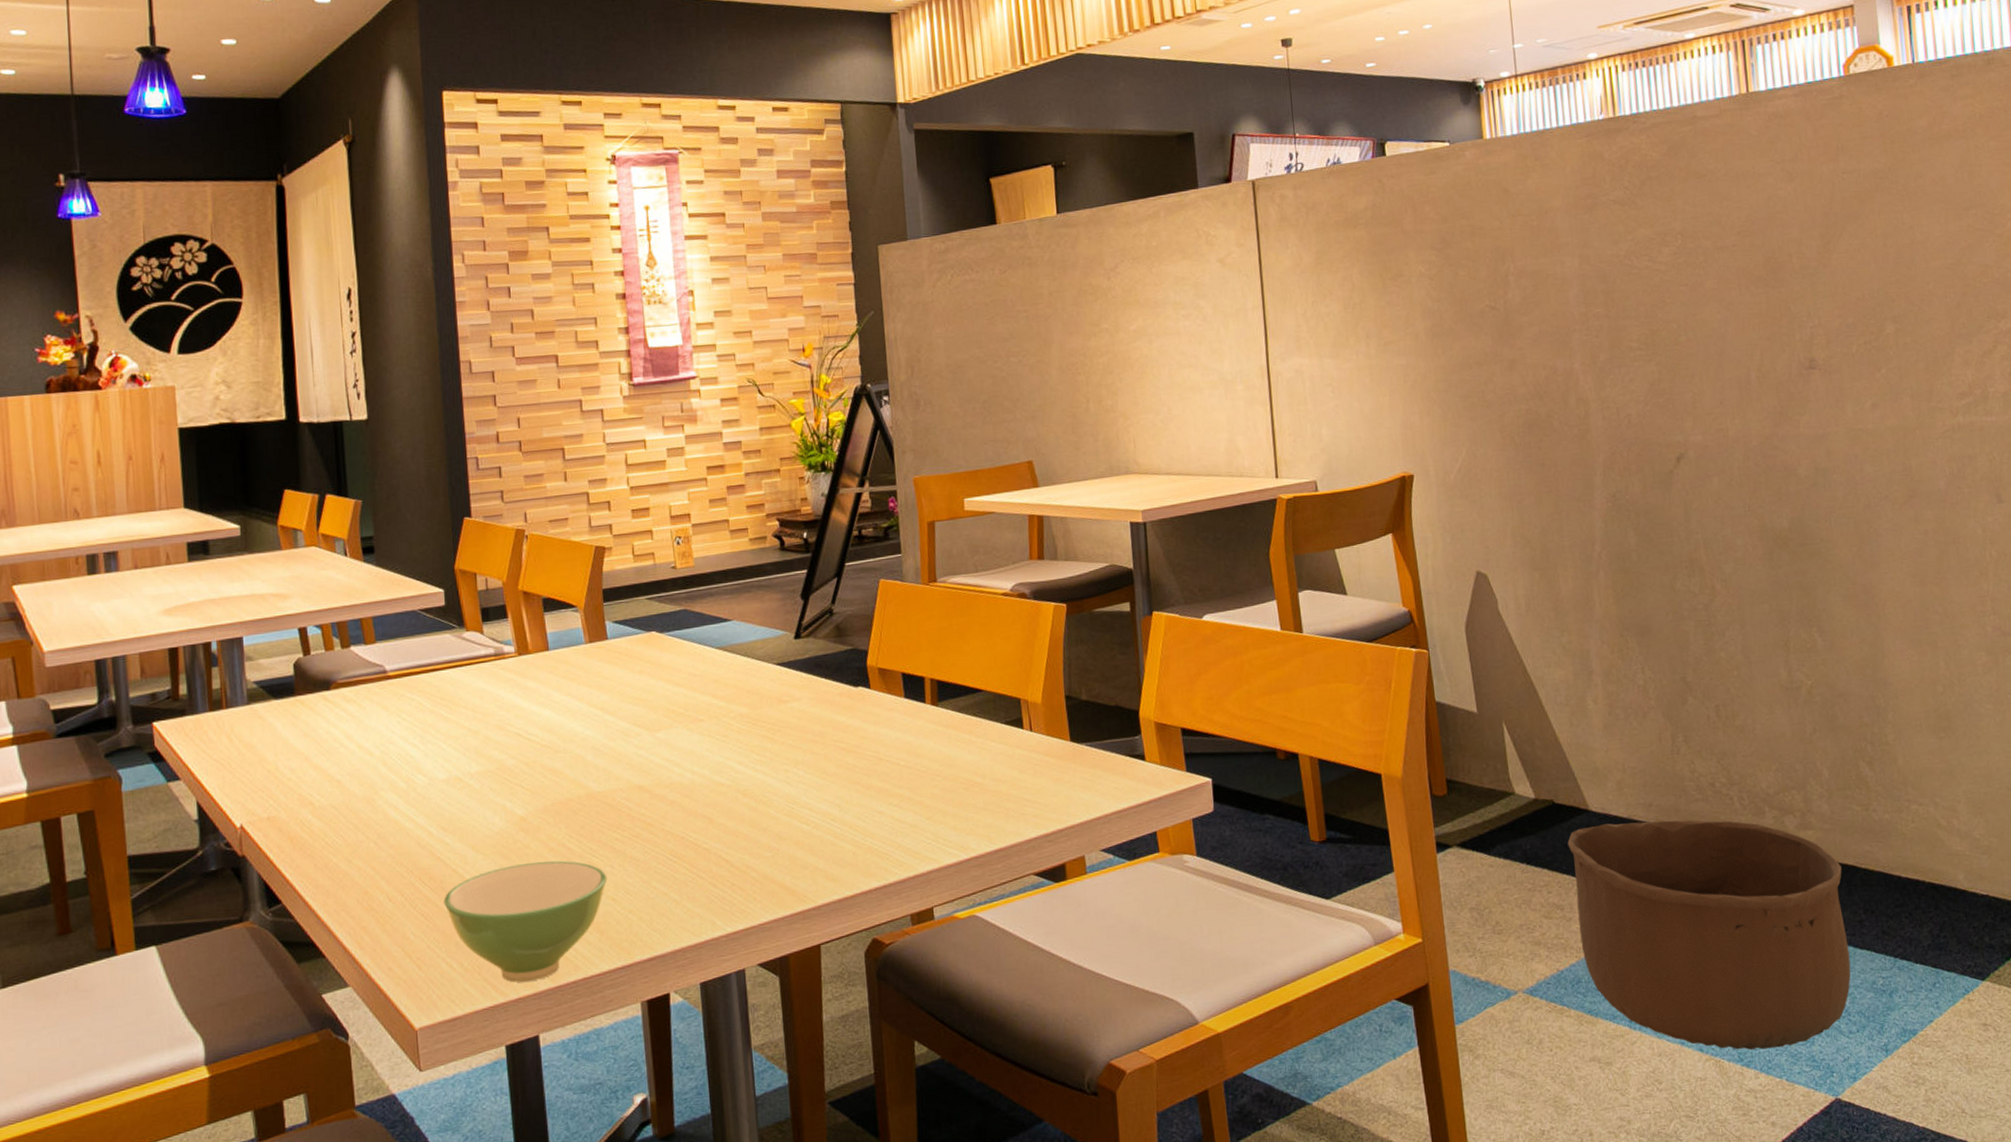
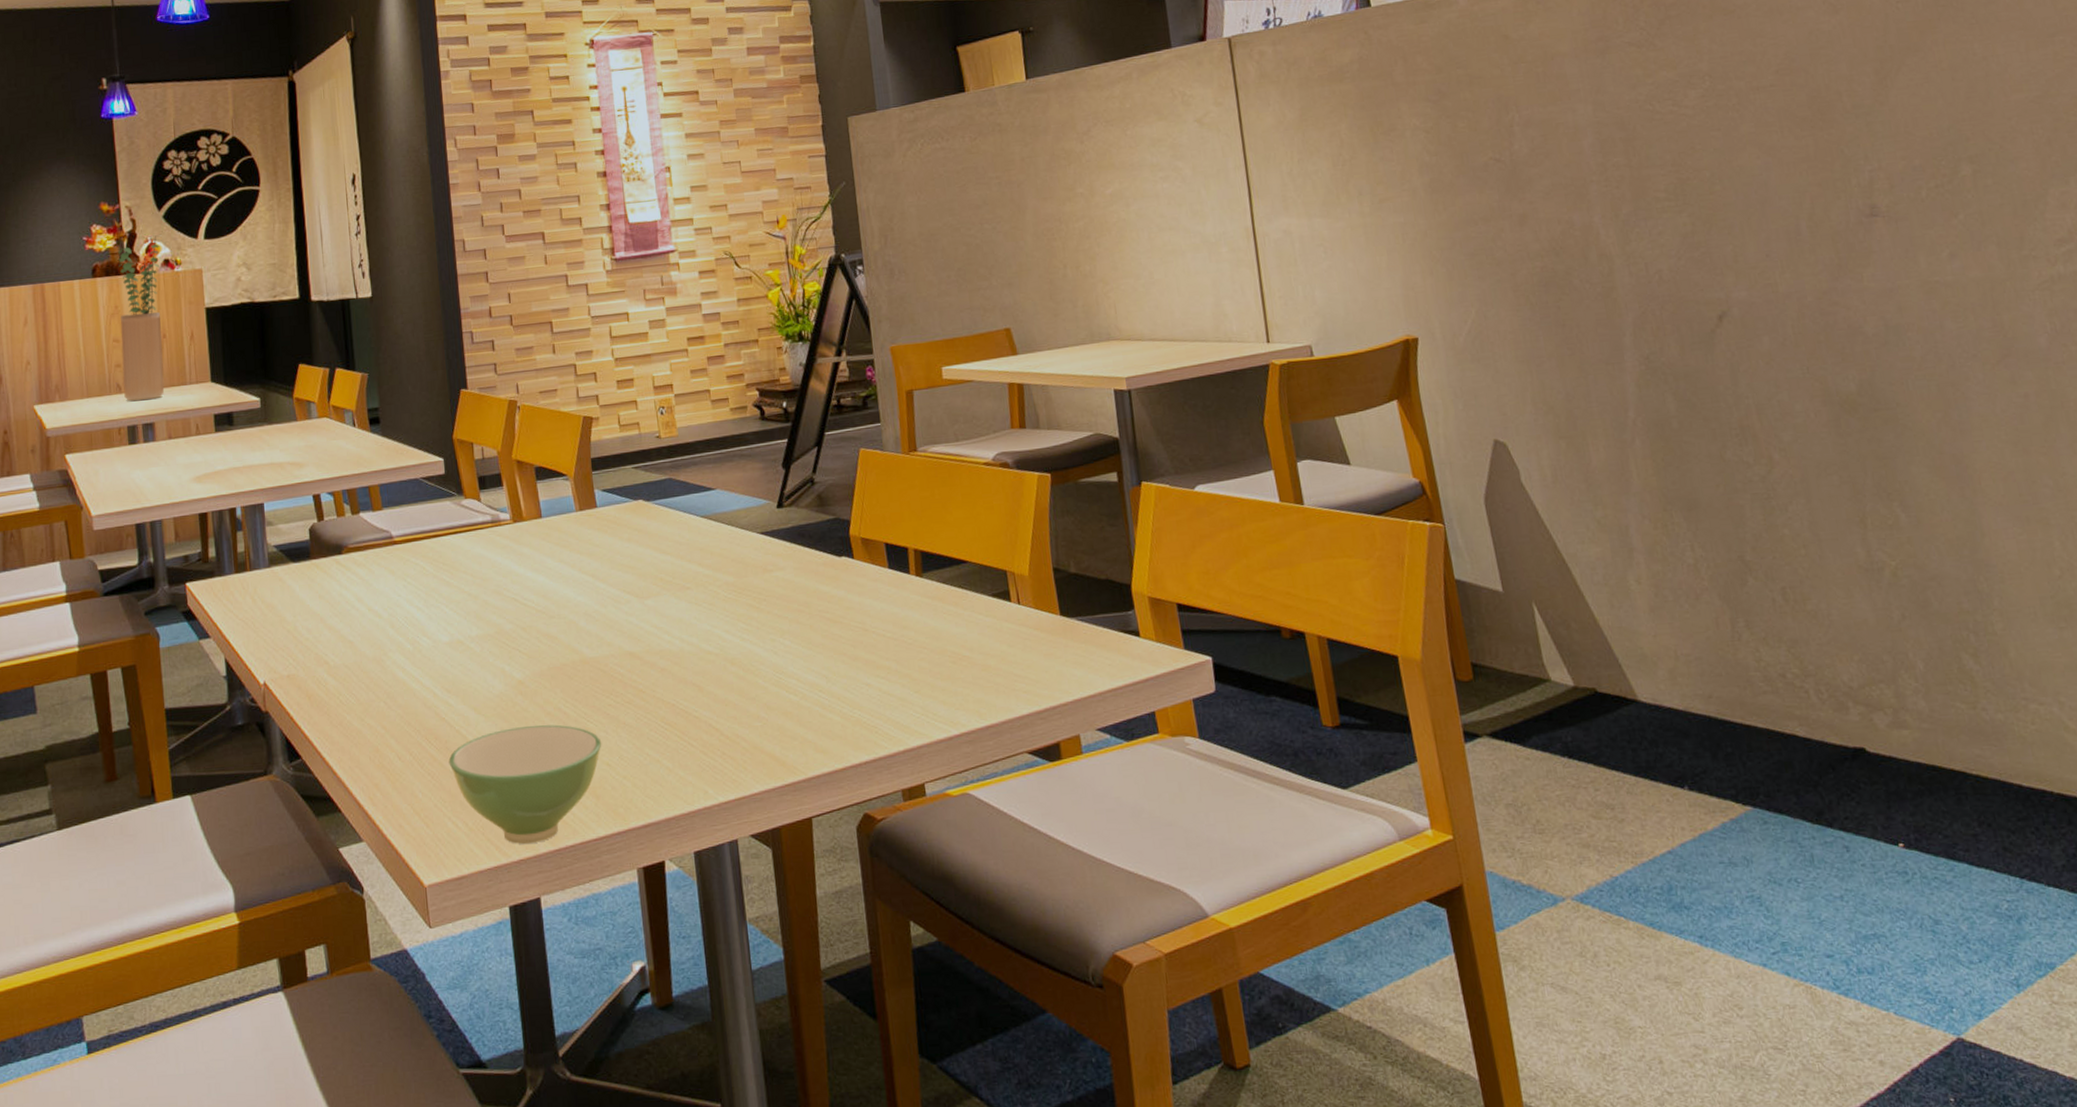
vase: none [76,348,130,529] -> present [118,235,165,402]
basket: present [1567,820,1851,1050] -> none [1614,714,1967,977]

